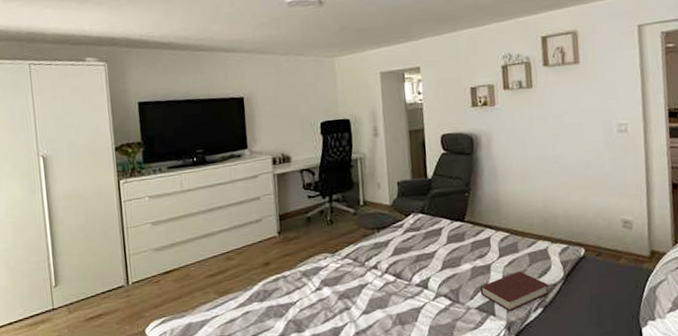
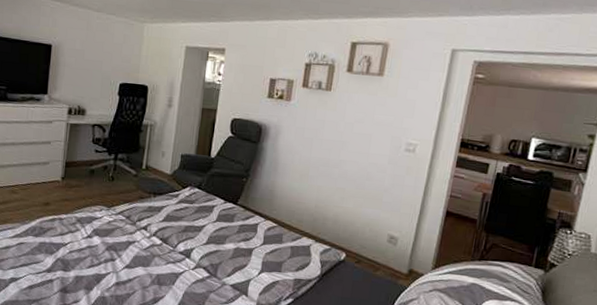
book: present [480,271,549,311] -> none [238,261,303,295]

